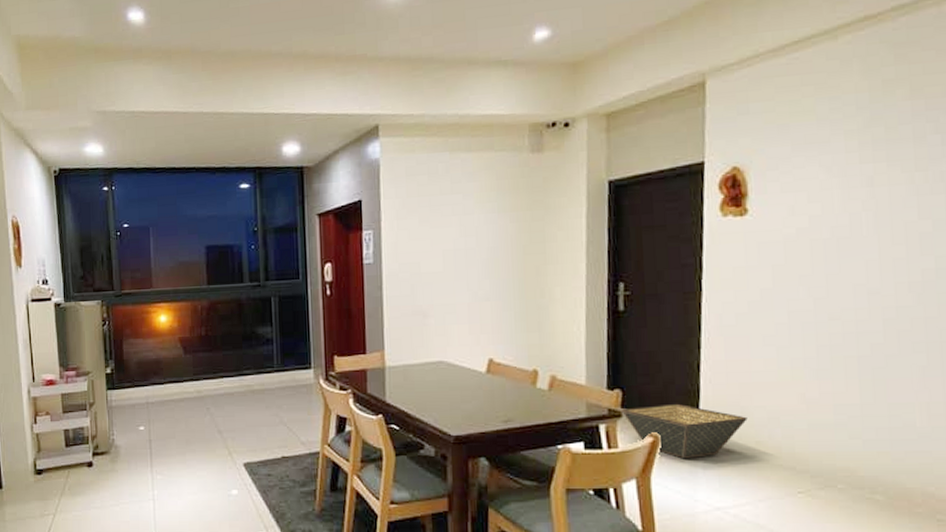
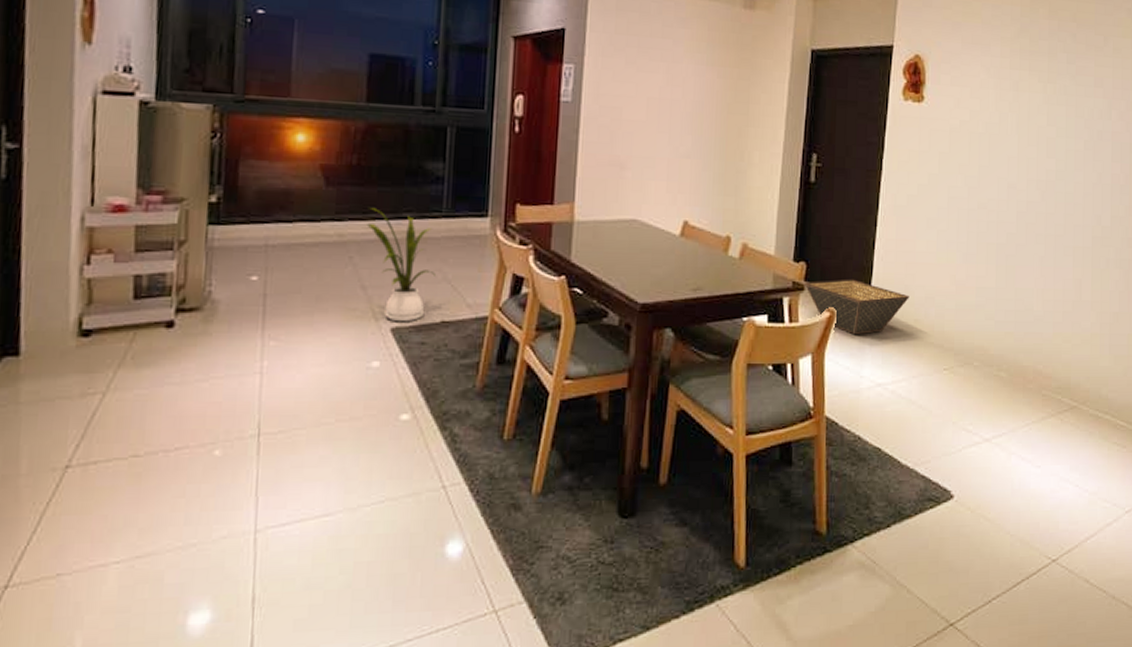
house plant: none [217,368,274,459] -> present [367,208,435,322]

